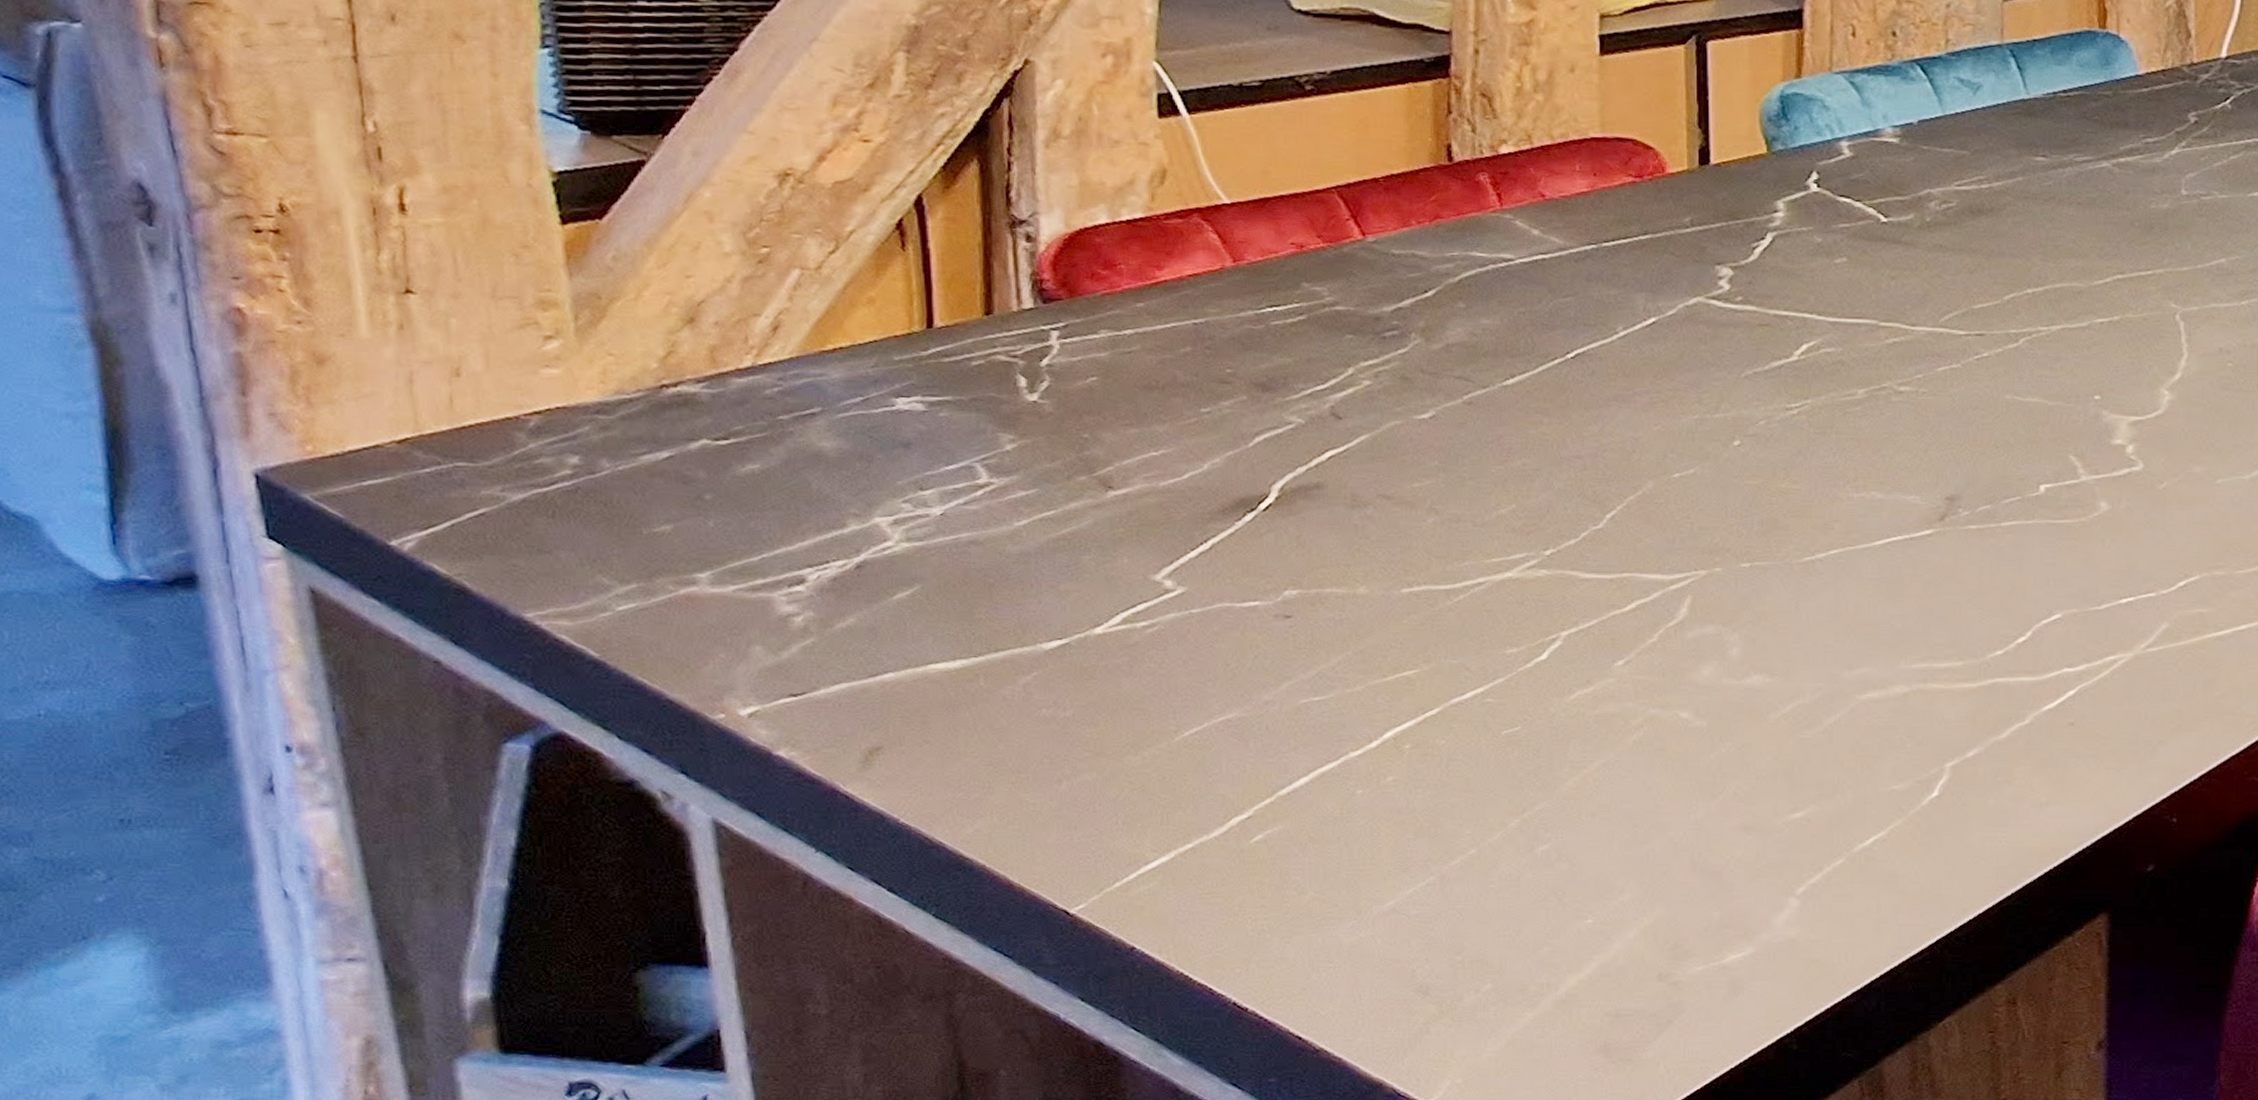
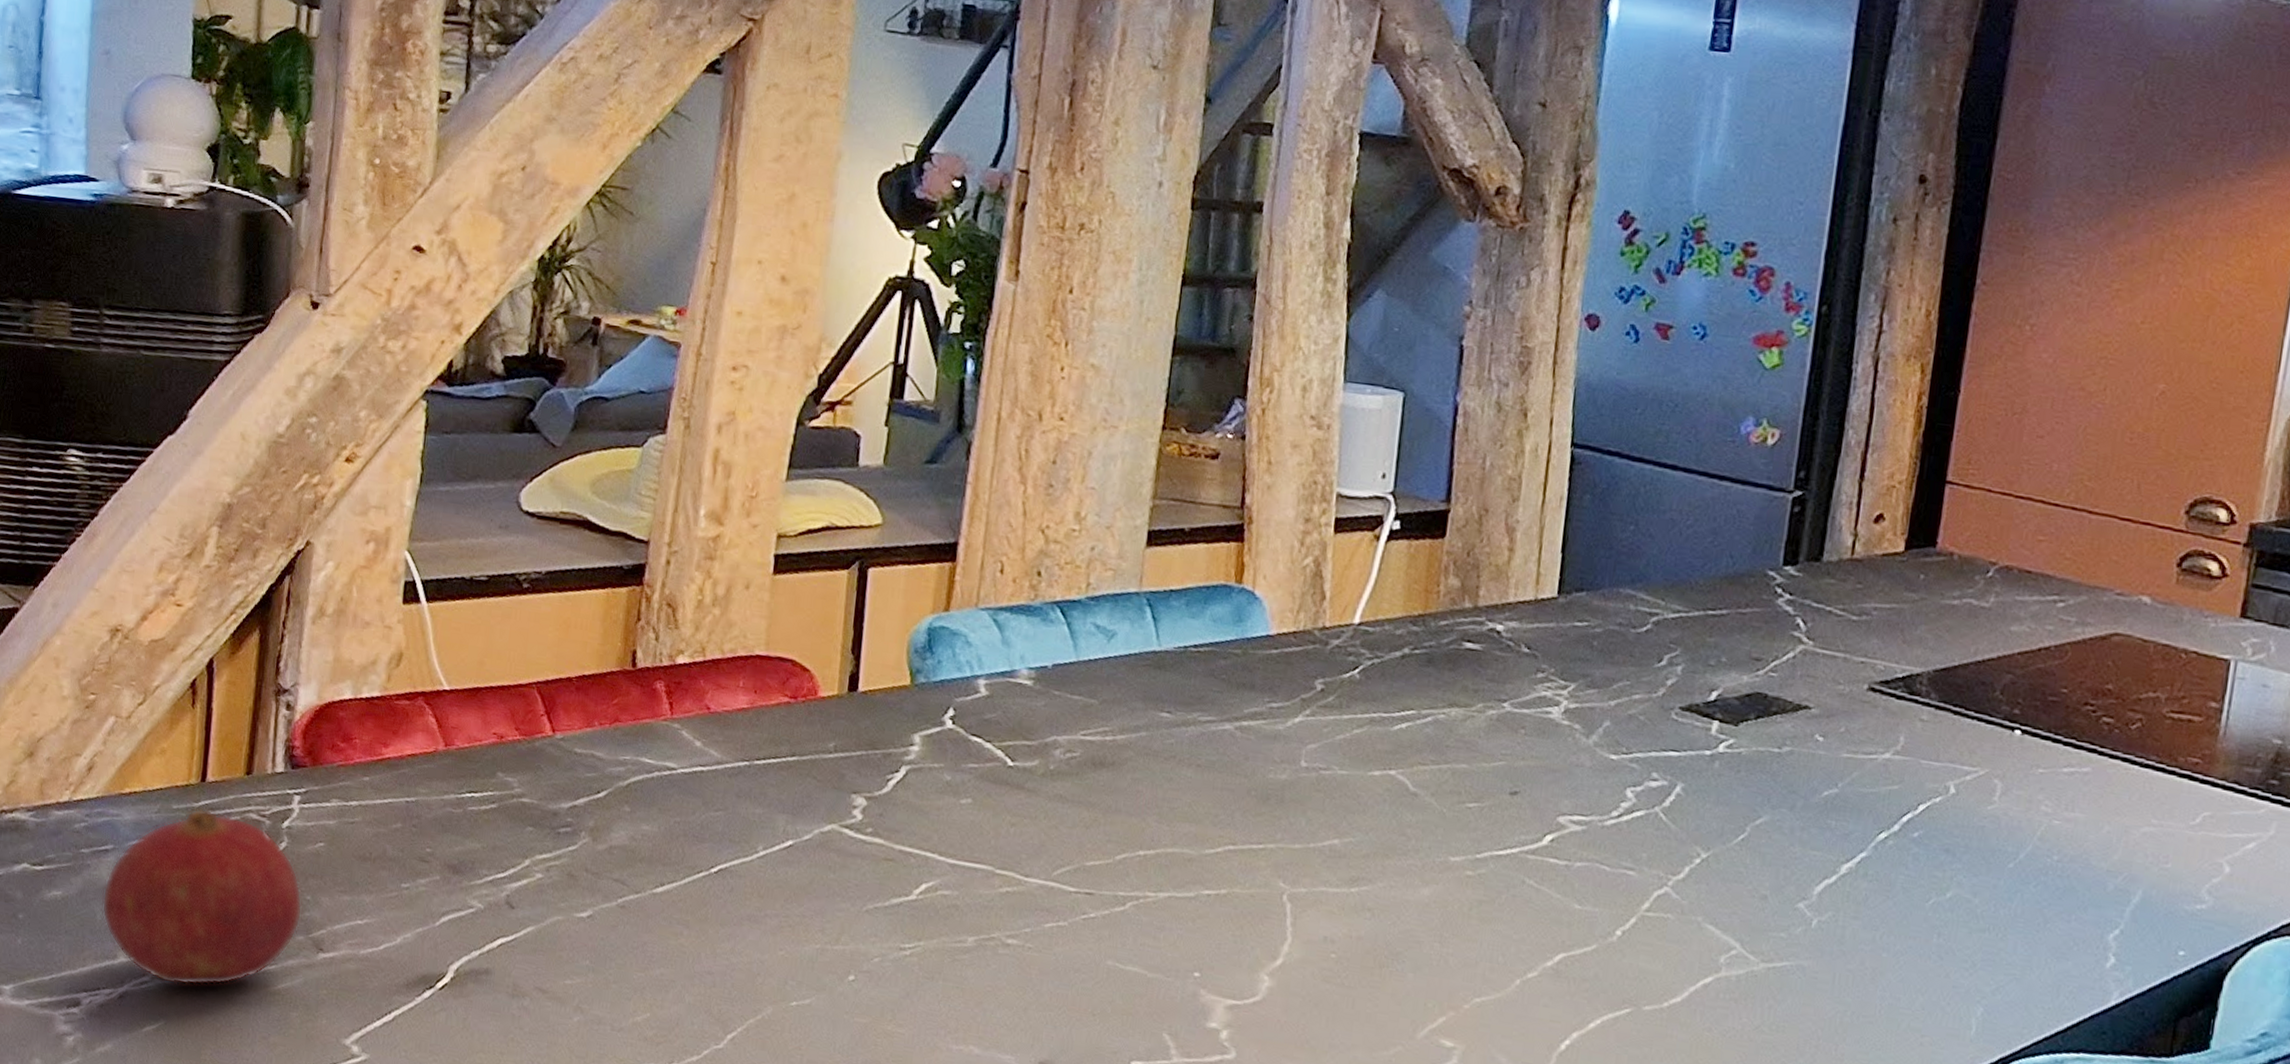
fruit: none [815,356,1081,546] -> present [101,808,303,986]

